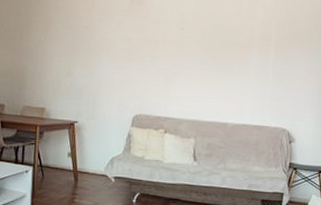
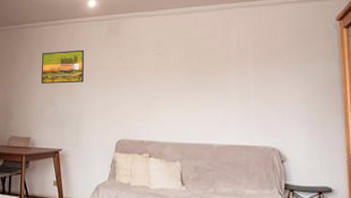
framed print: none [57,18,105,54] -> present [41,50,84,84]

